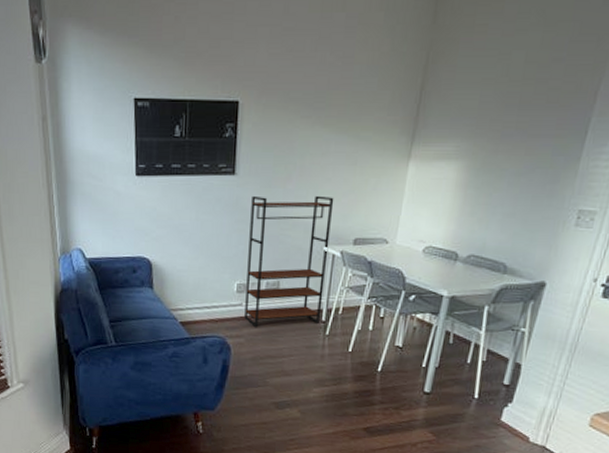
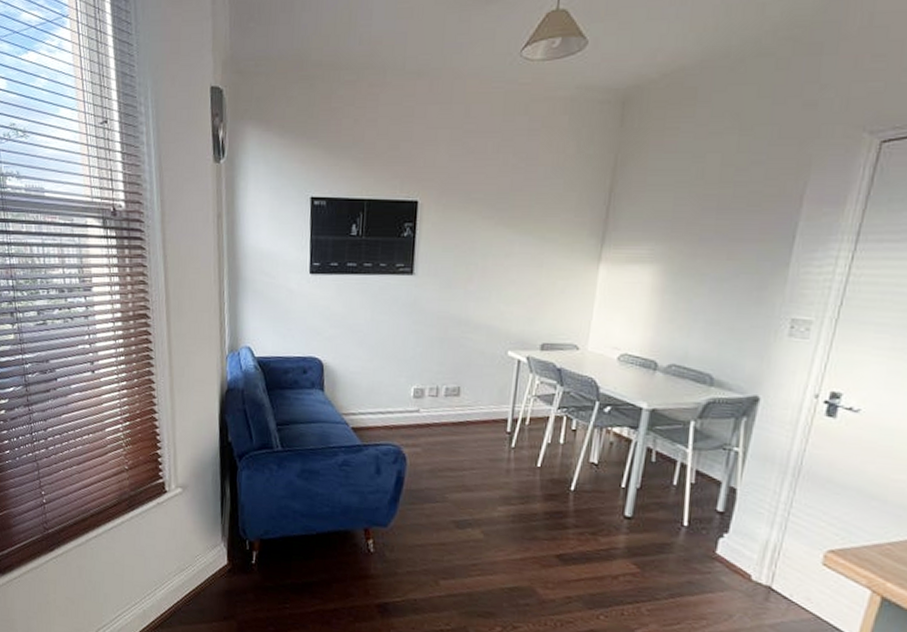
bookshelf: present [244,195,334,328] -> none [421,296,519,437]

